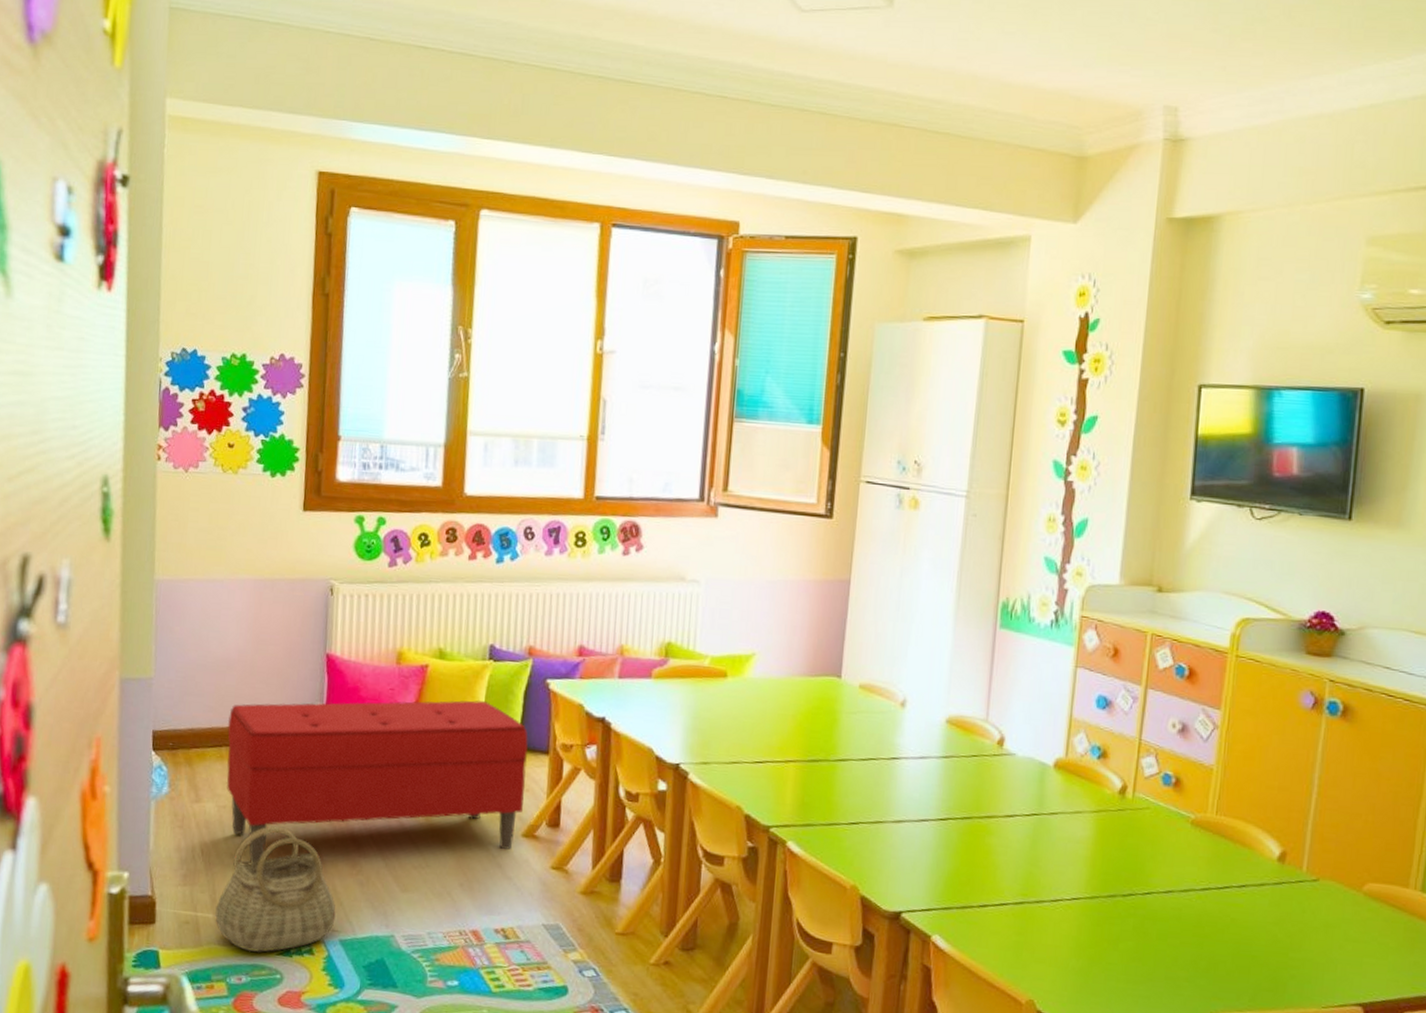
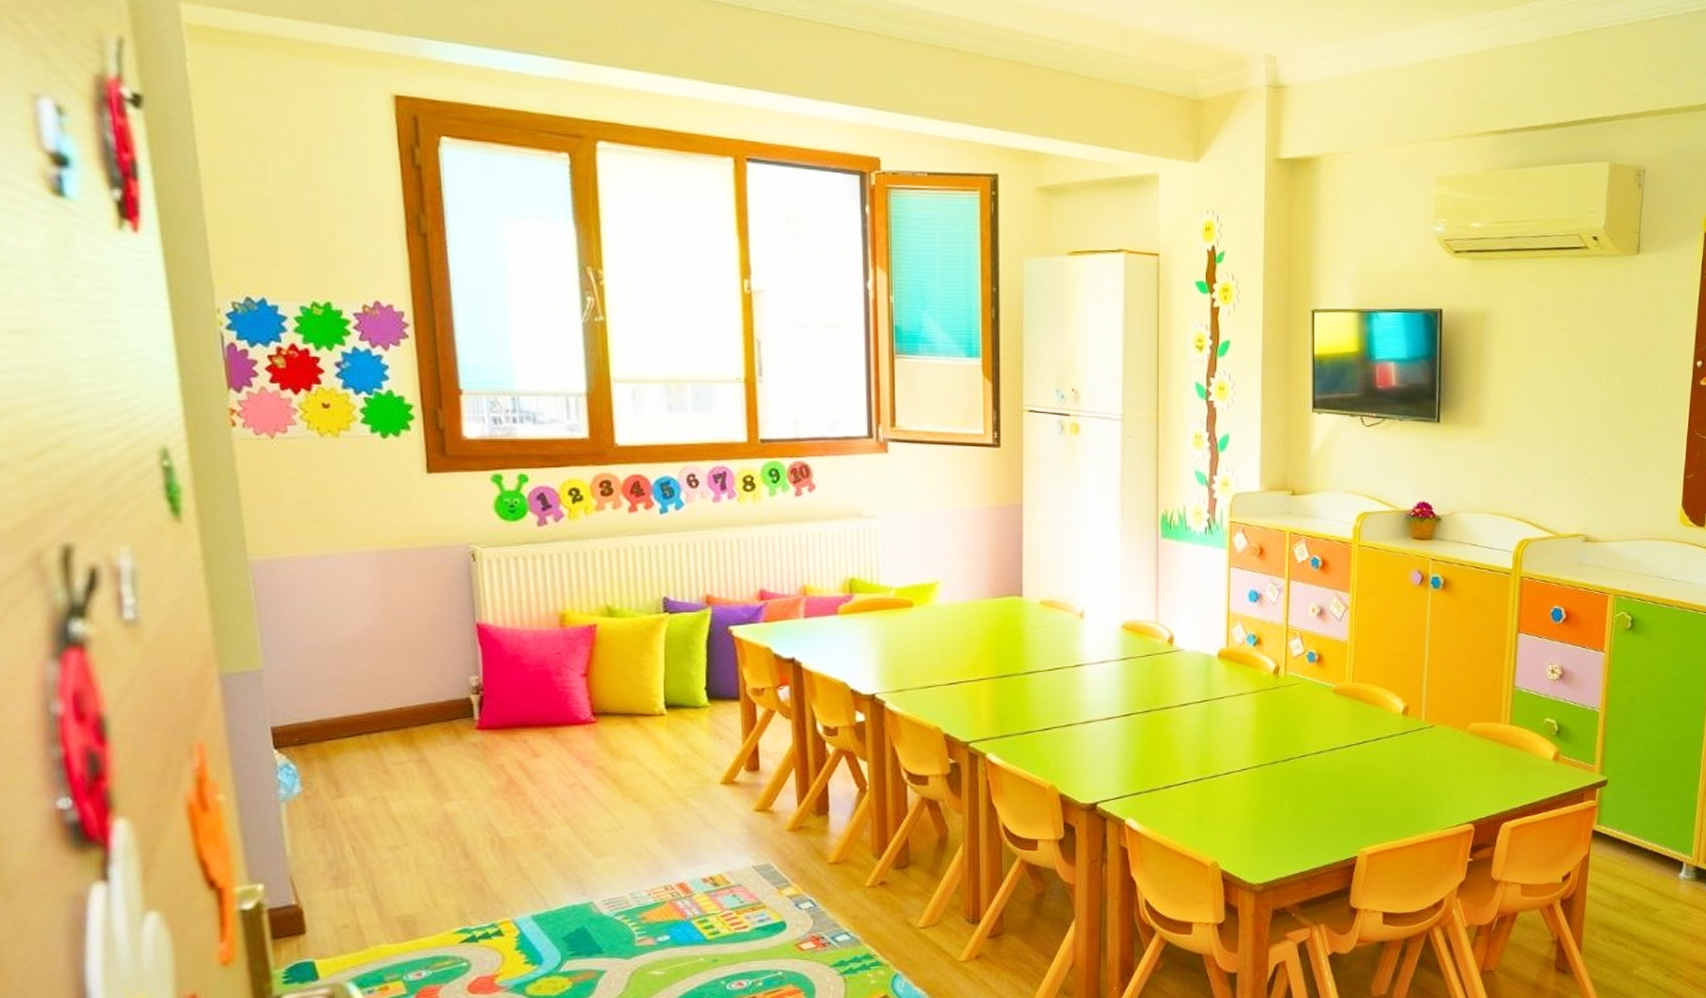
basket: present [215,825,336,953] -> none [379,809,524,945]
bench: present [226,700,529,863] -> none [365,654,720,853]

